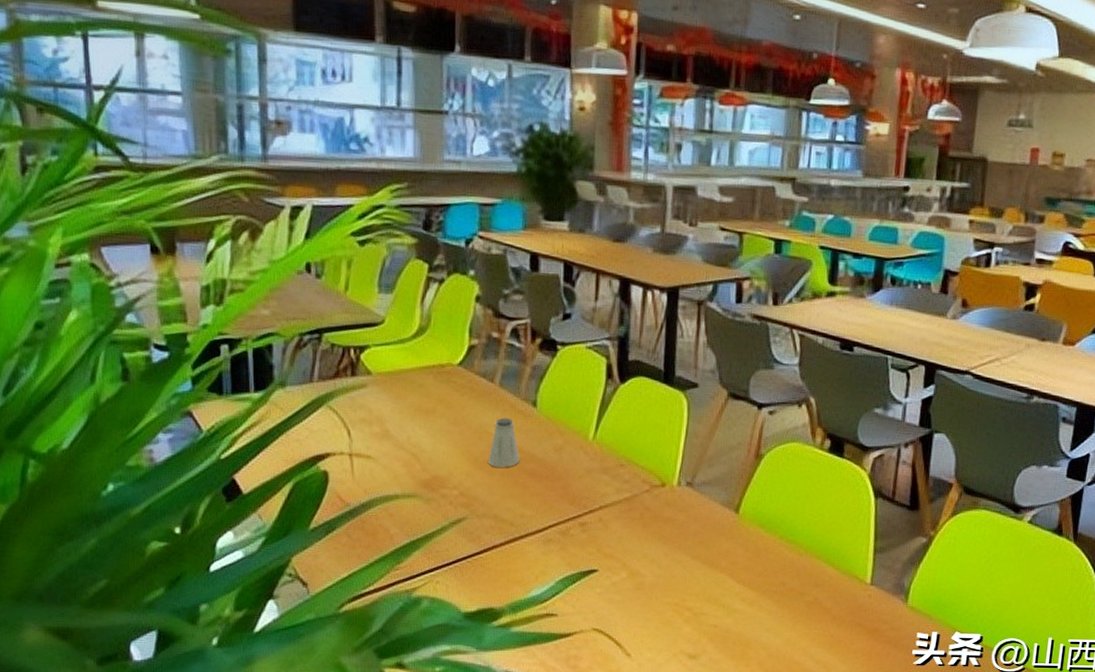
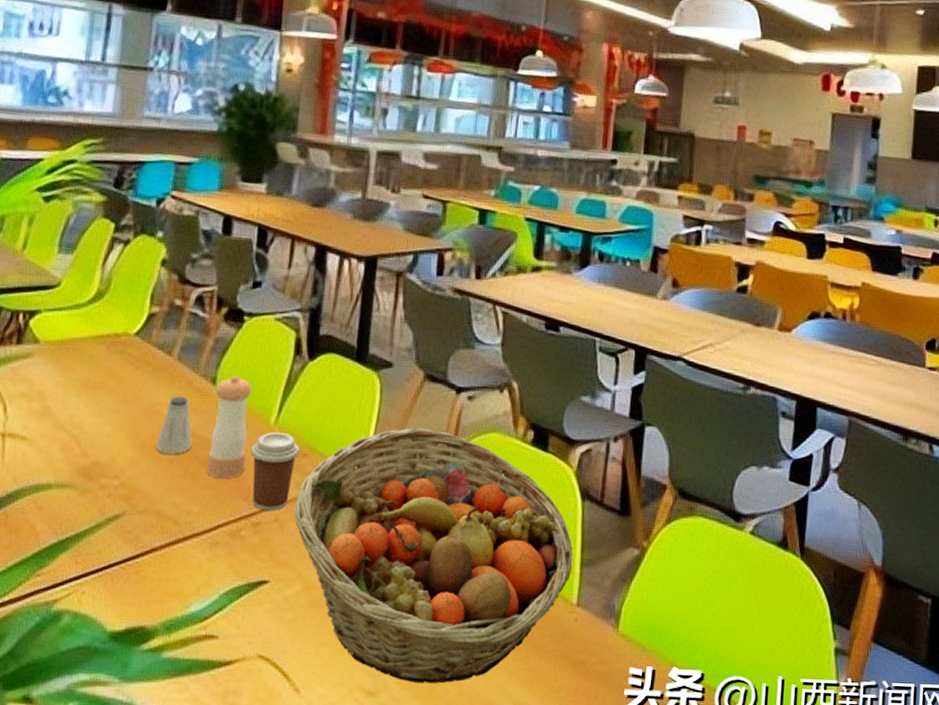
pepper shaker: none [534,399,571,488] -> present [206,376,253,479]
coffee cup: none [573,446,617,513] -> present [250,431,300,512]
fruit basket: none [616,439,867,648] -> present [294,427,573,684]

